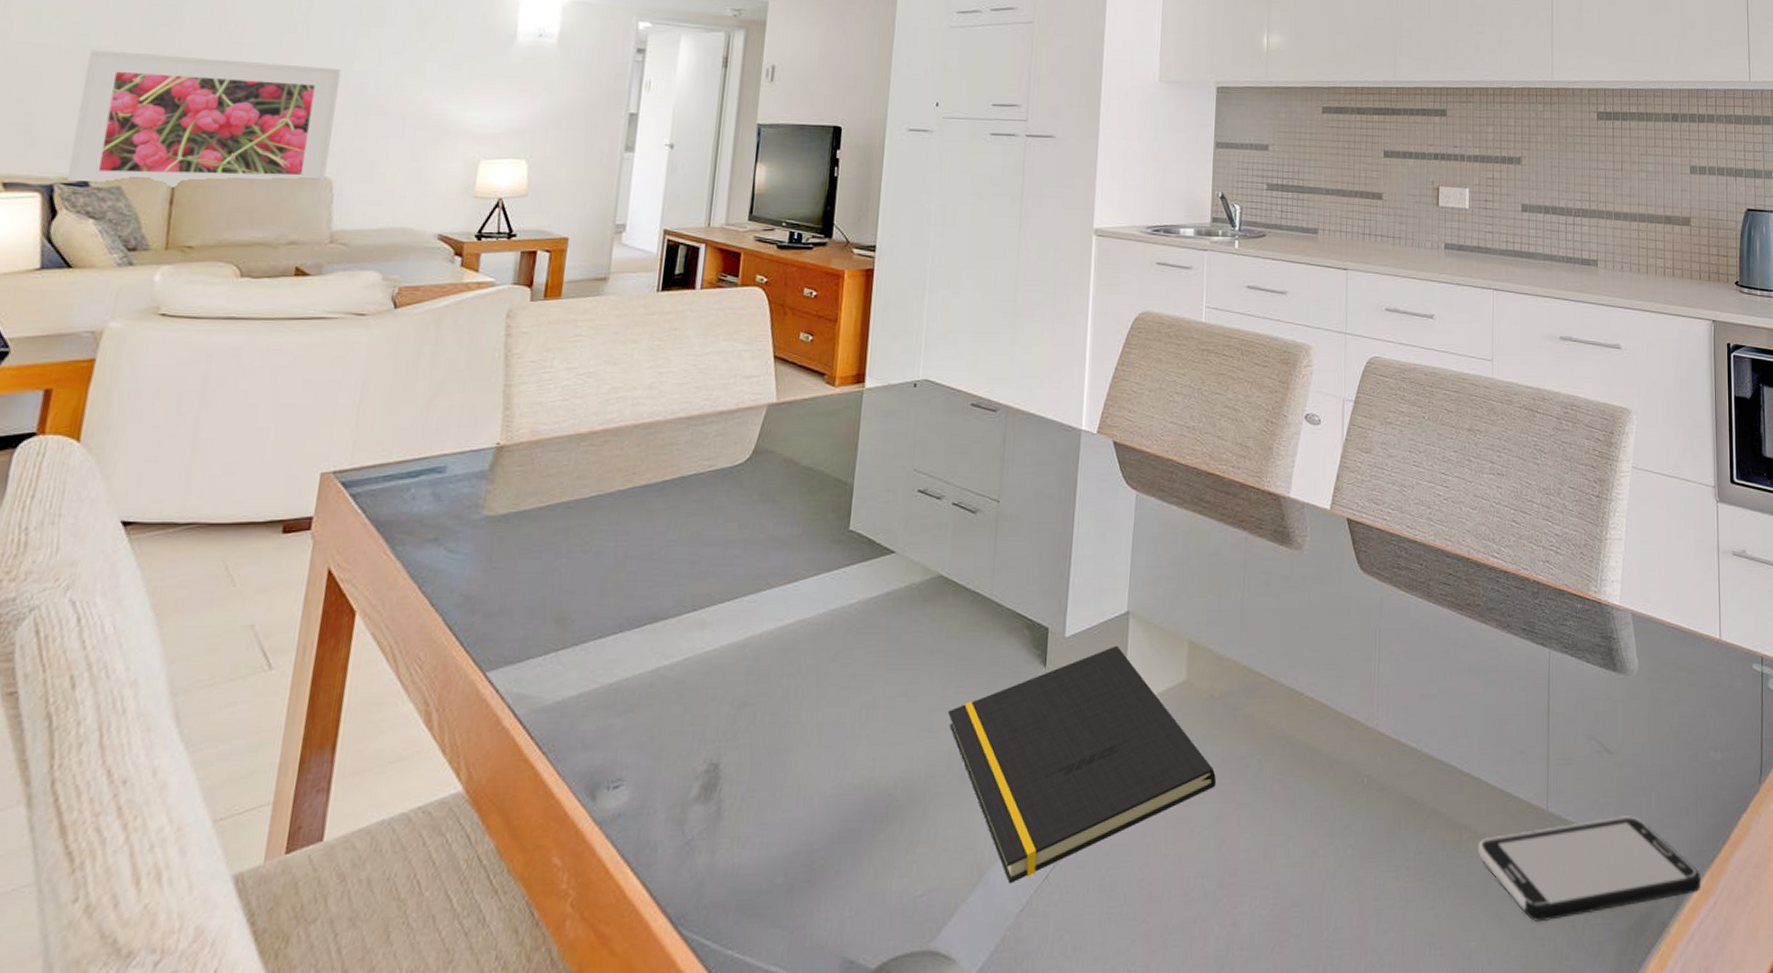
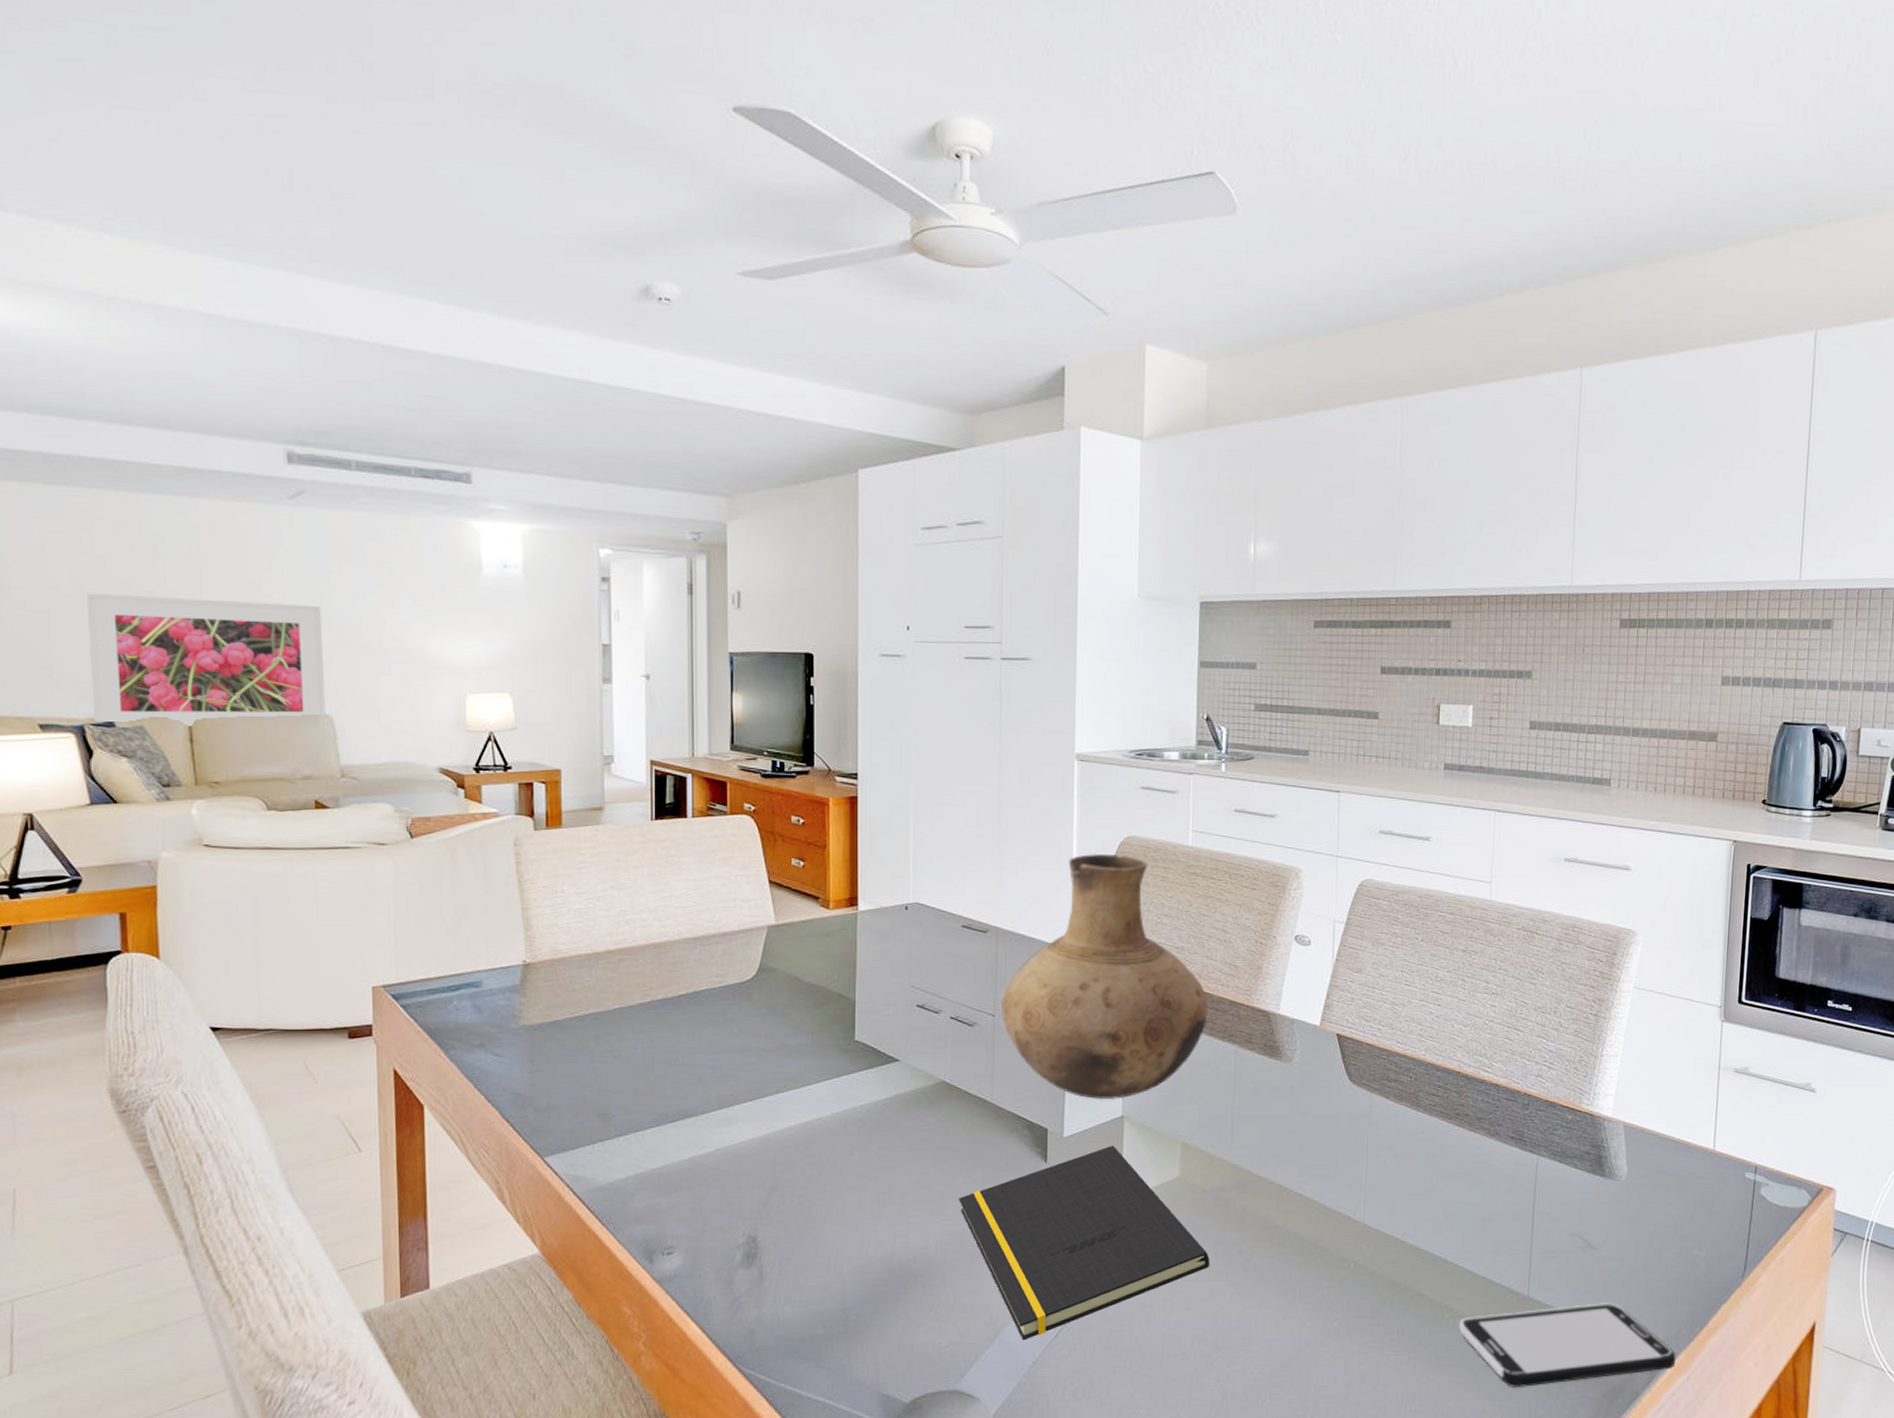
vase: none [1006,329,1219,594] -> present [1000,853,1208,1100]

